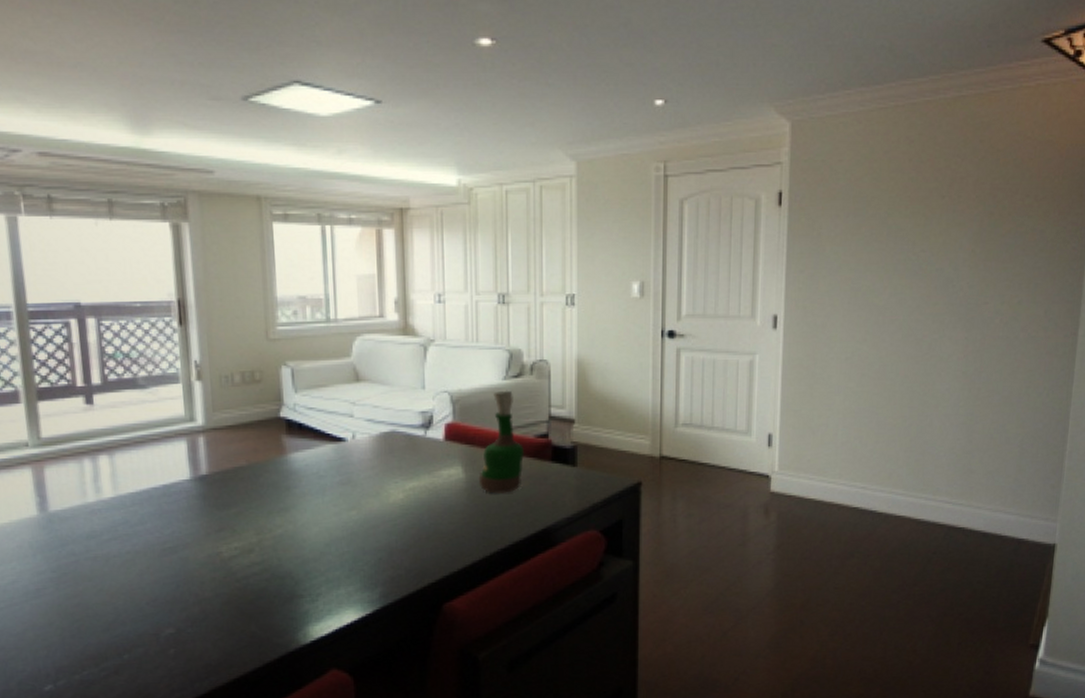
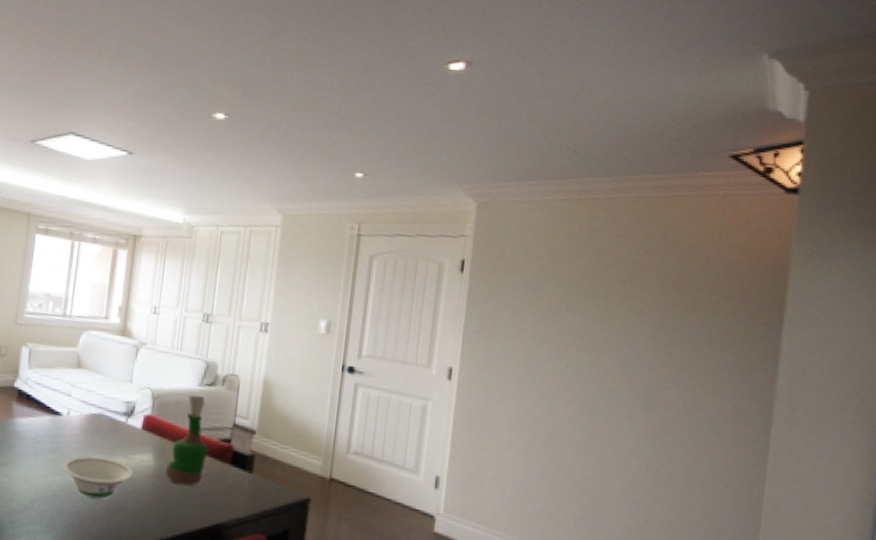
bowl: none [357,479,443,529] -> present [62,455,134,499]

